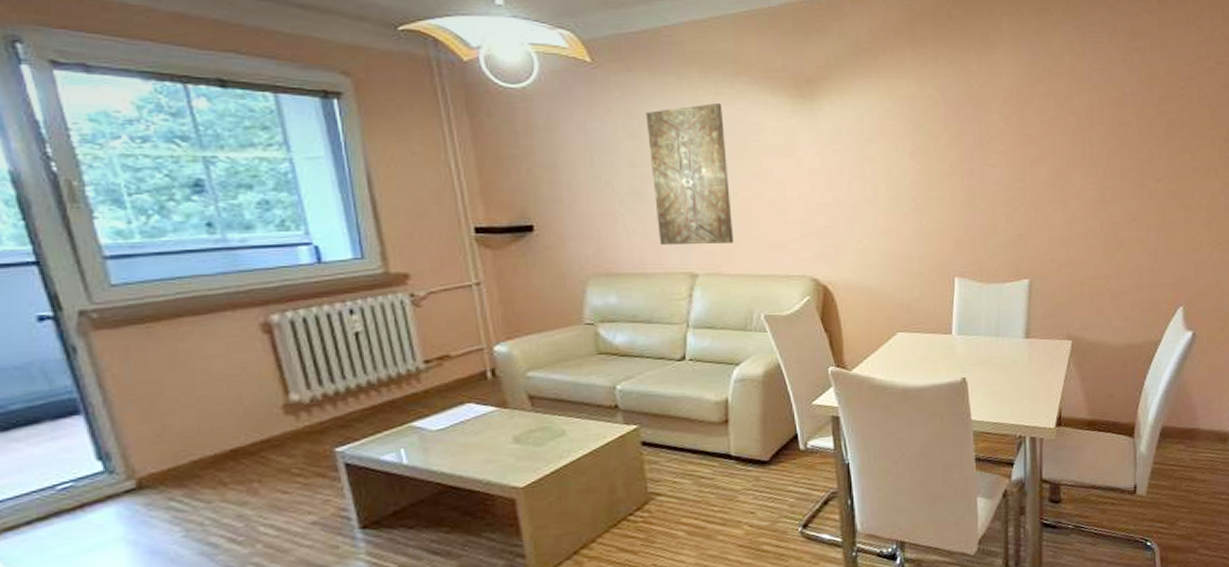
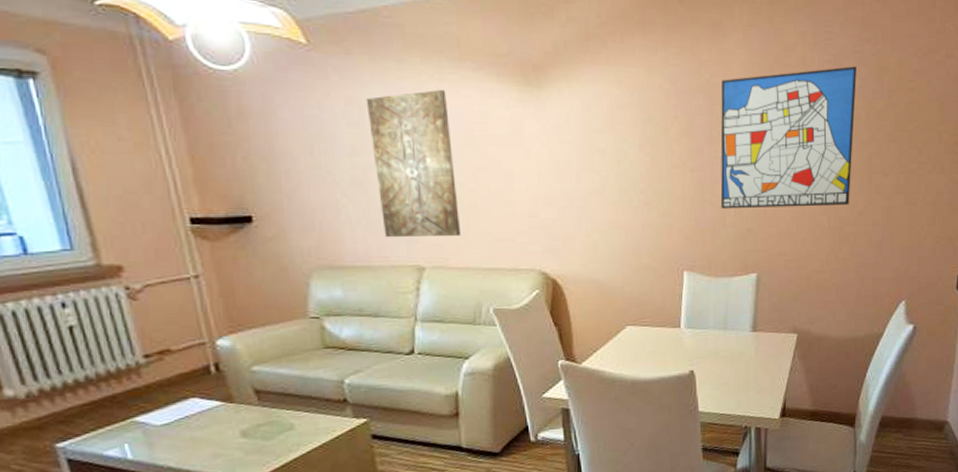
wall art: none [990,74,1126,215] -> present [720,66,857,209]

